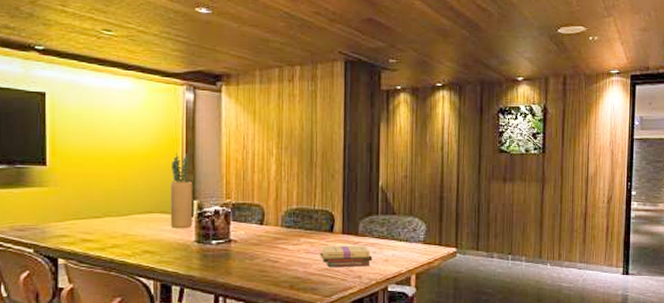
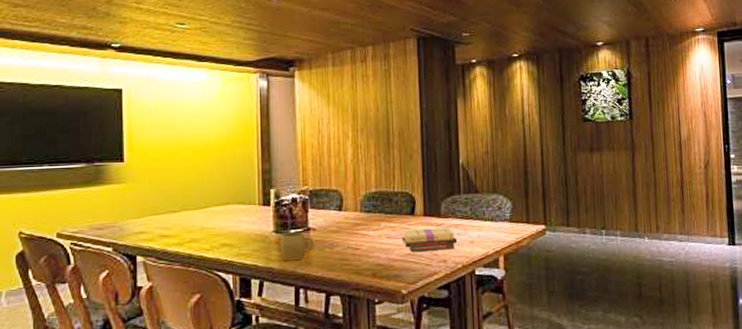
vase: present [170,150,192,228] -> none [246,138,269,219]
mug: none [201,242,234,270] -> present [280,231,314,261]

